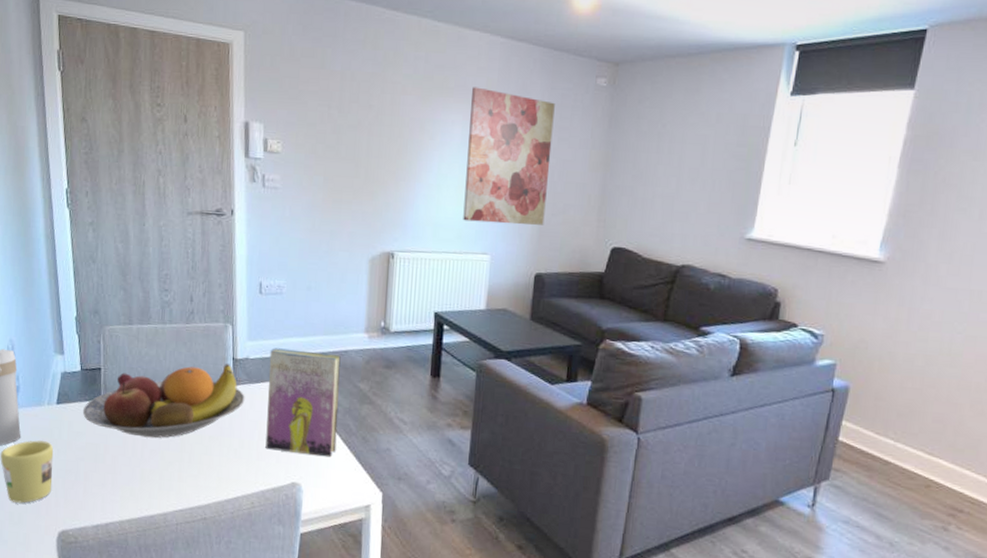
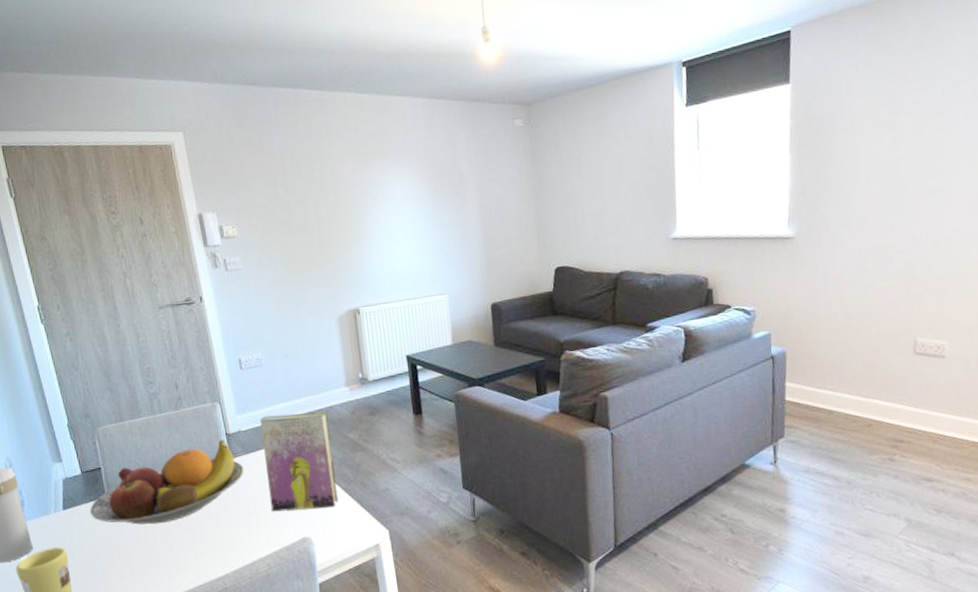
wall art: present [463,87,555,225] -> none [403,146,491,268]

